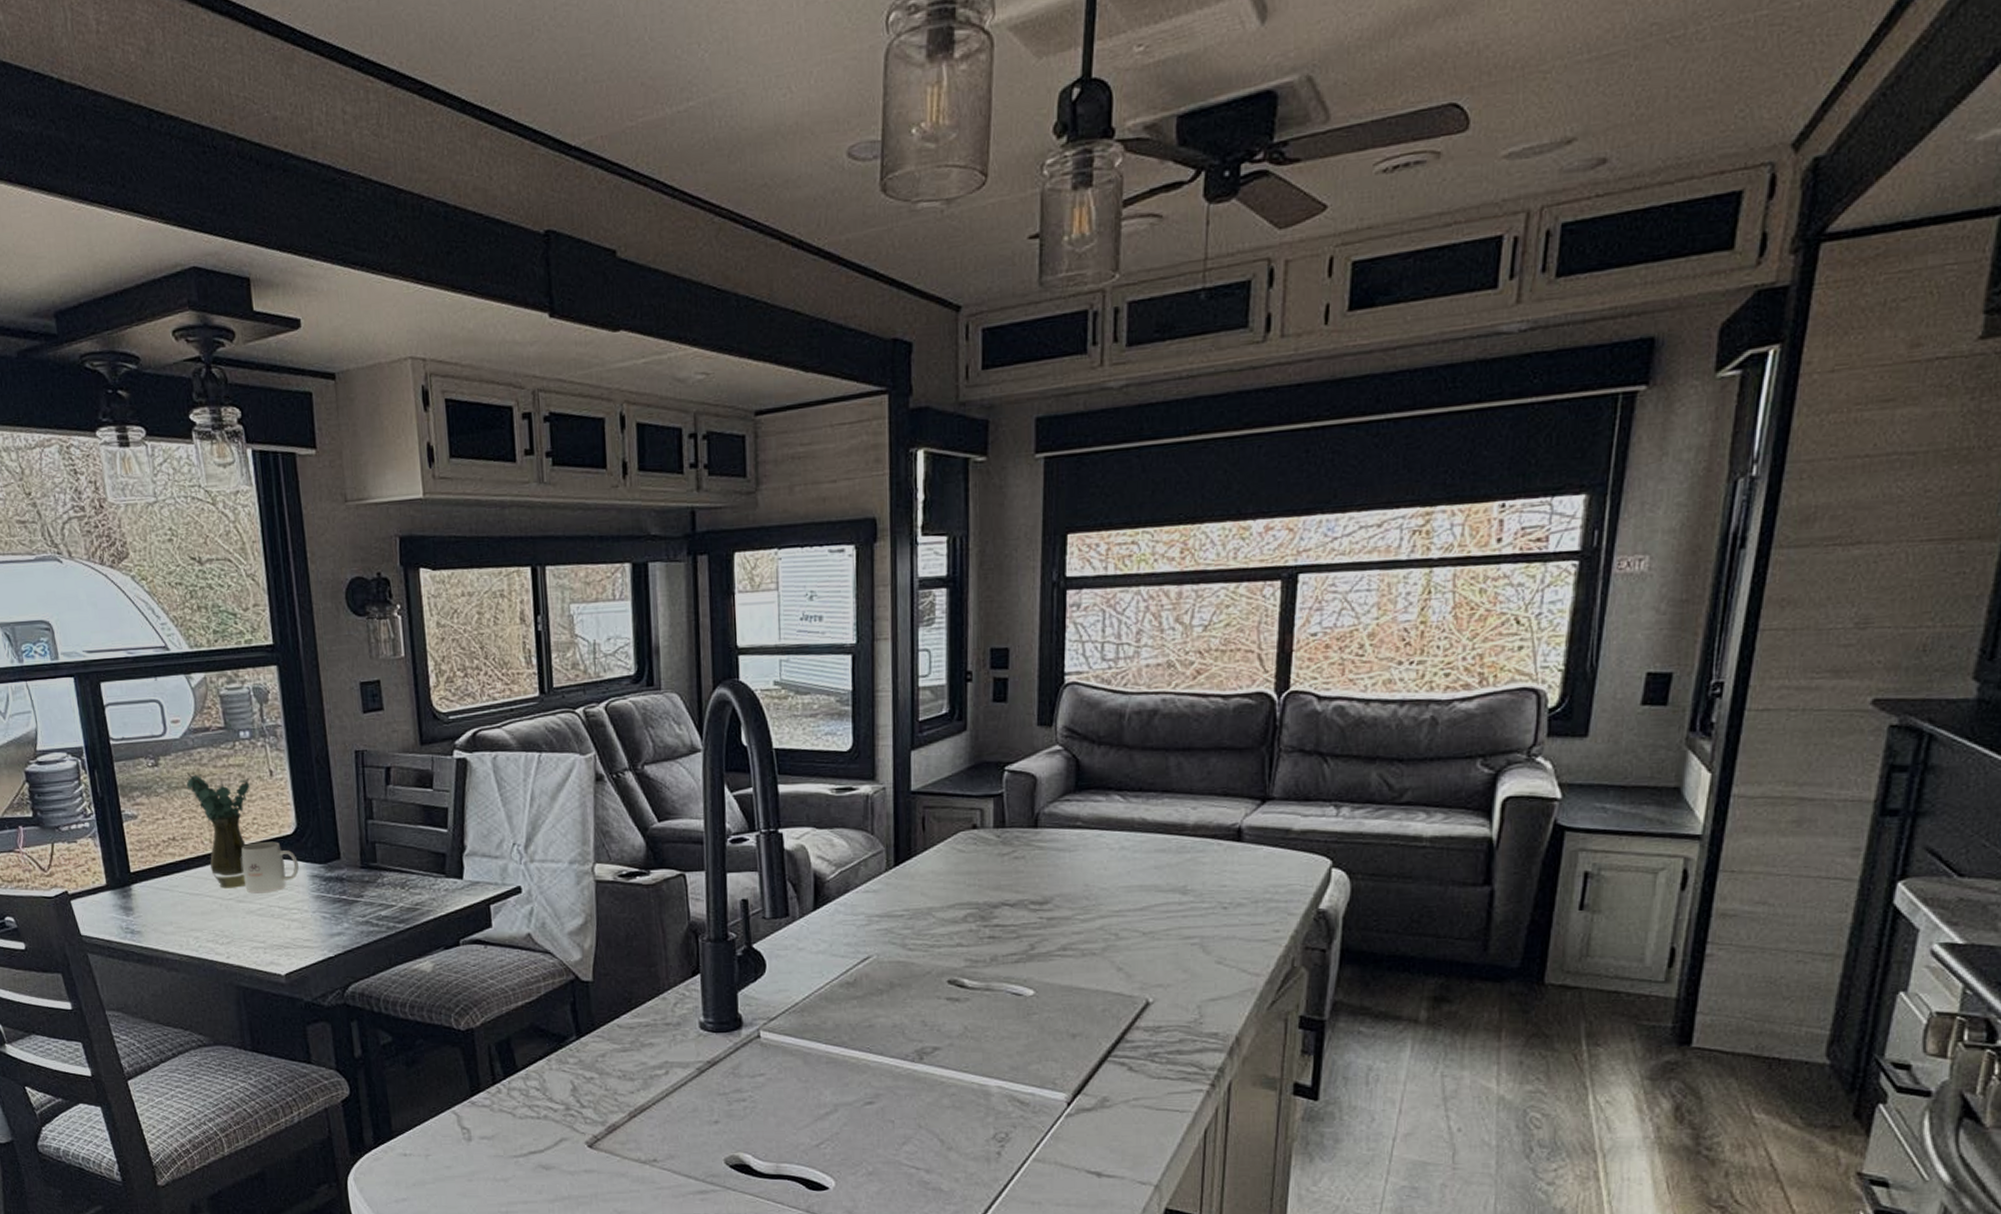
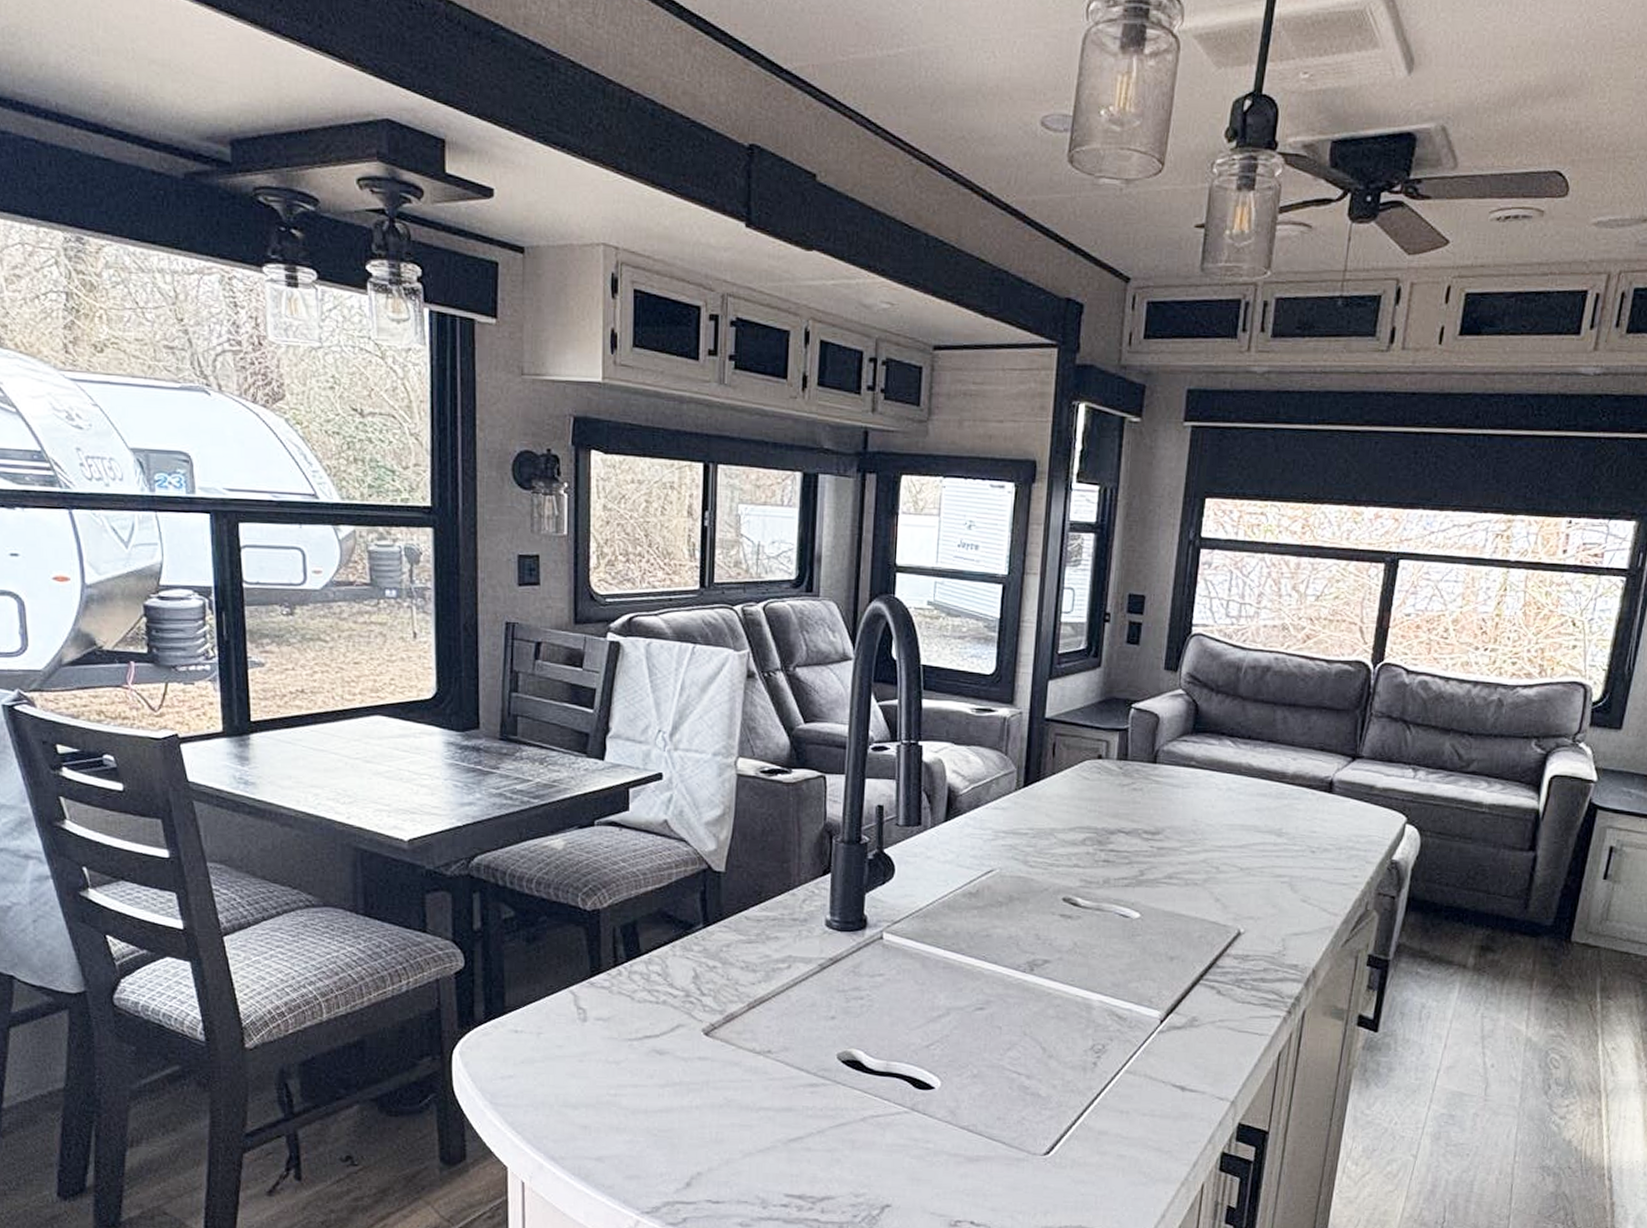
vase: present [186,772,250,889] -> none [322,625,391,748]
mug: present [240,842,299,894] -> none [373,703,434,756]

